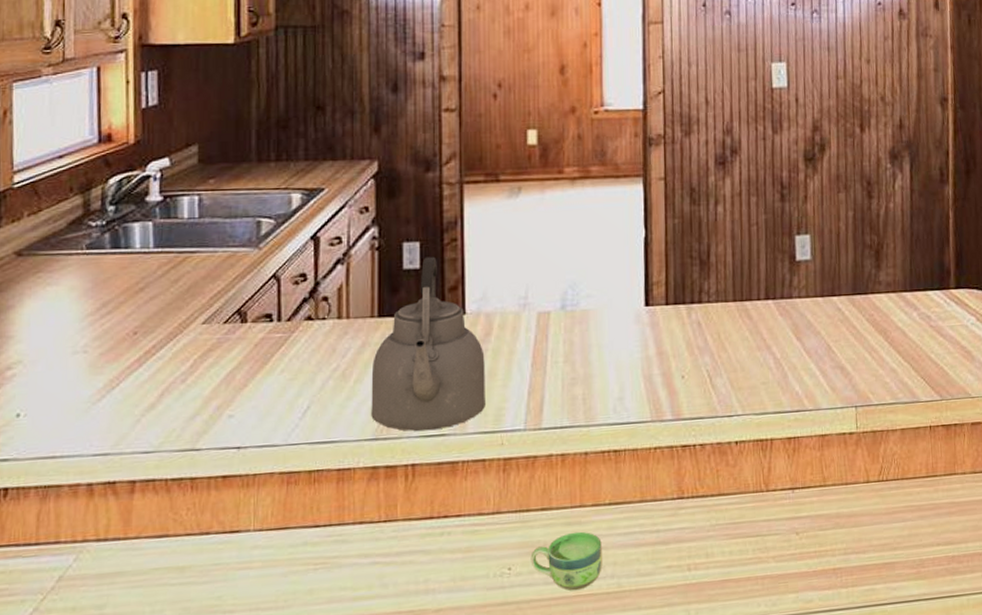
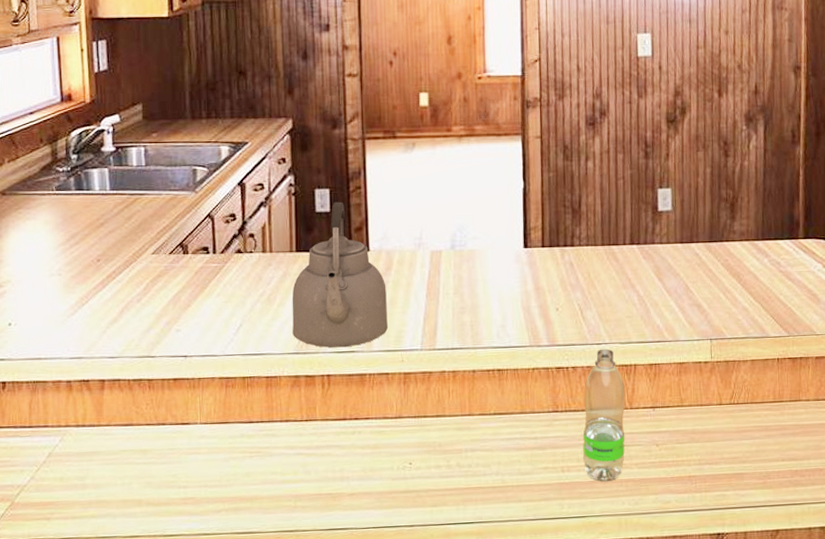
cup: present [530,531,602,591] -> none [428,435,489,484]
bottle: none [712,421,761,580] -> present [583,348,626,481]

